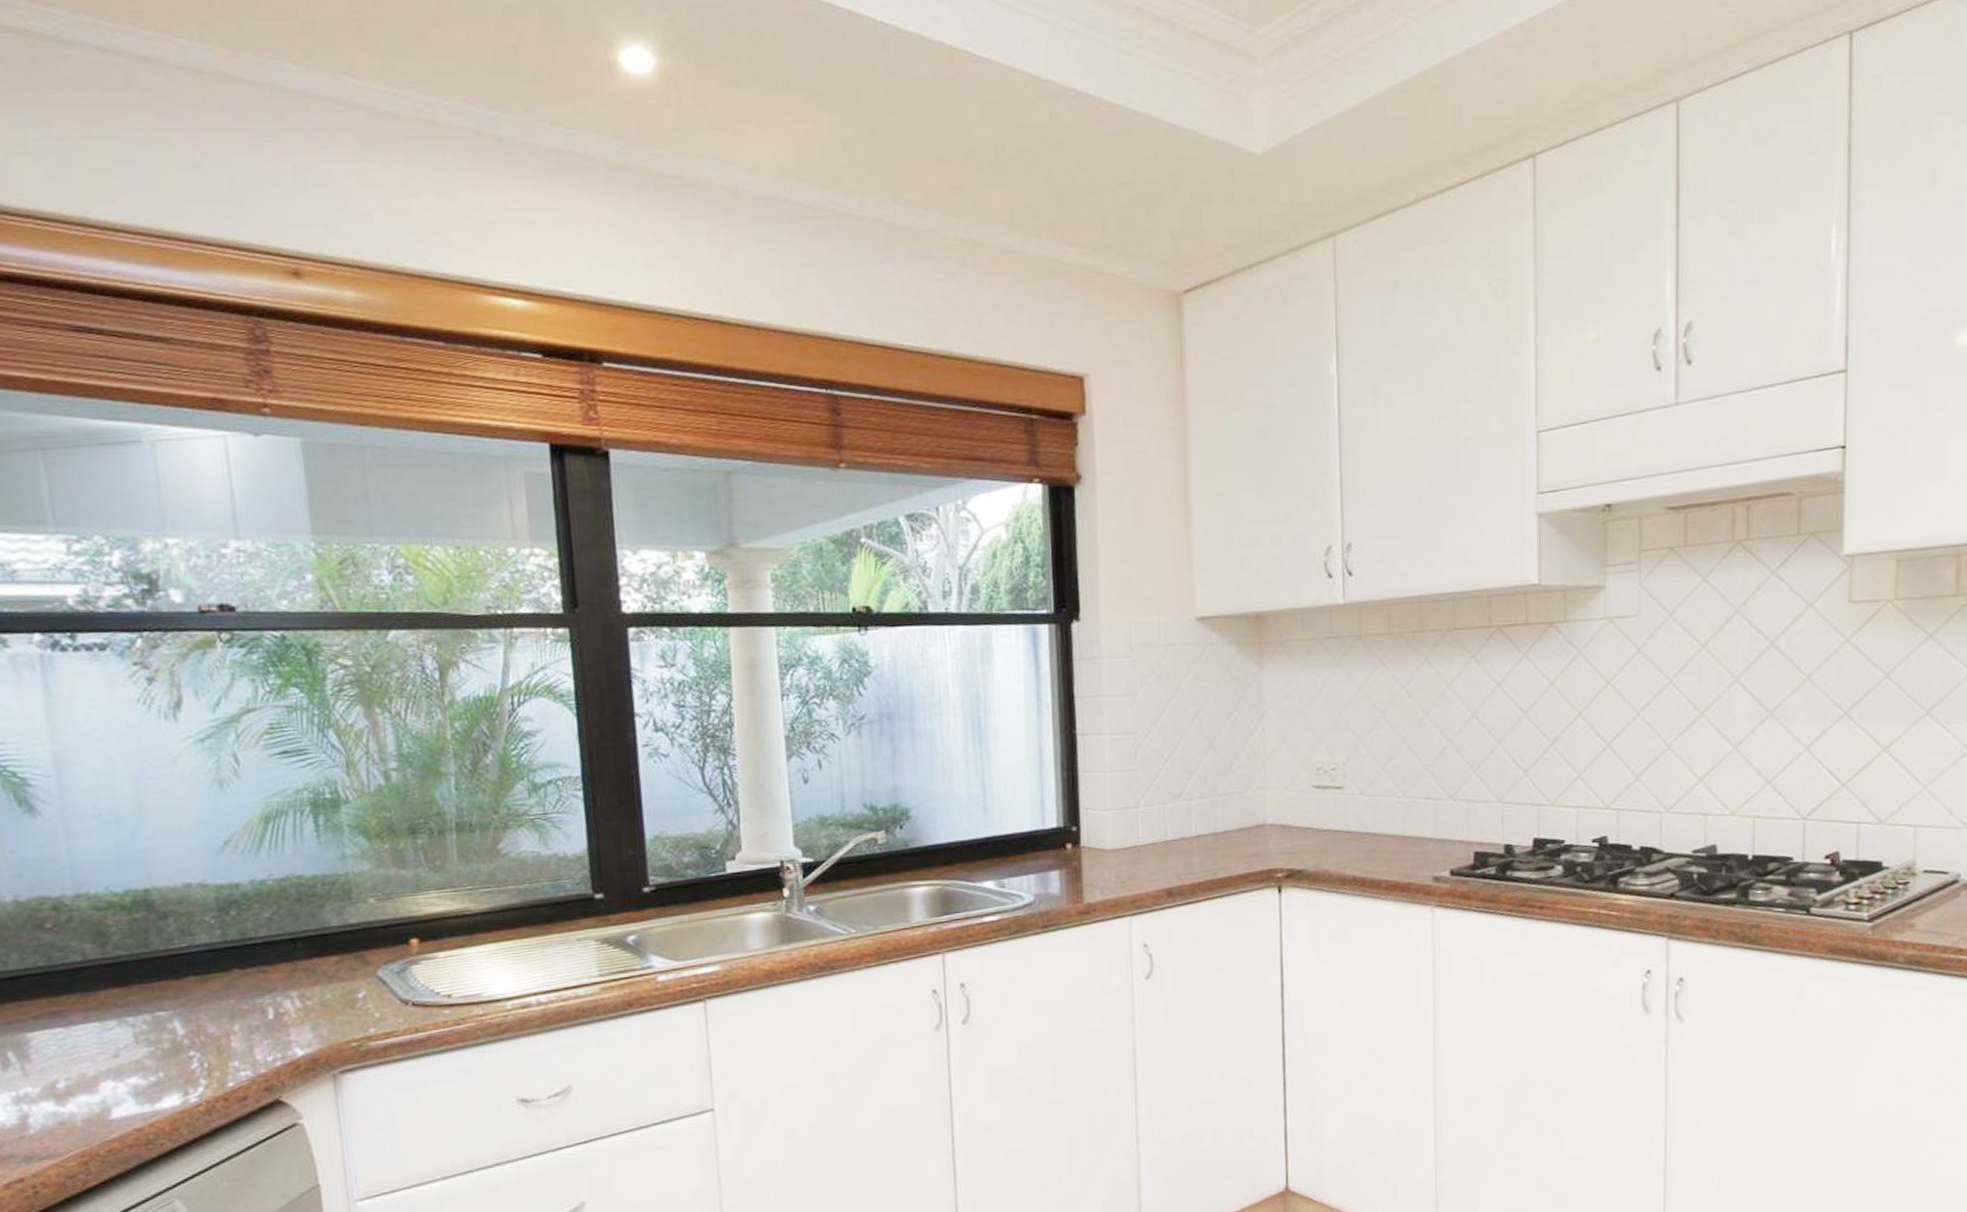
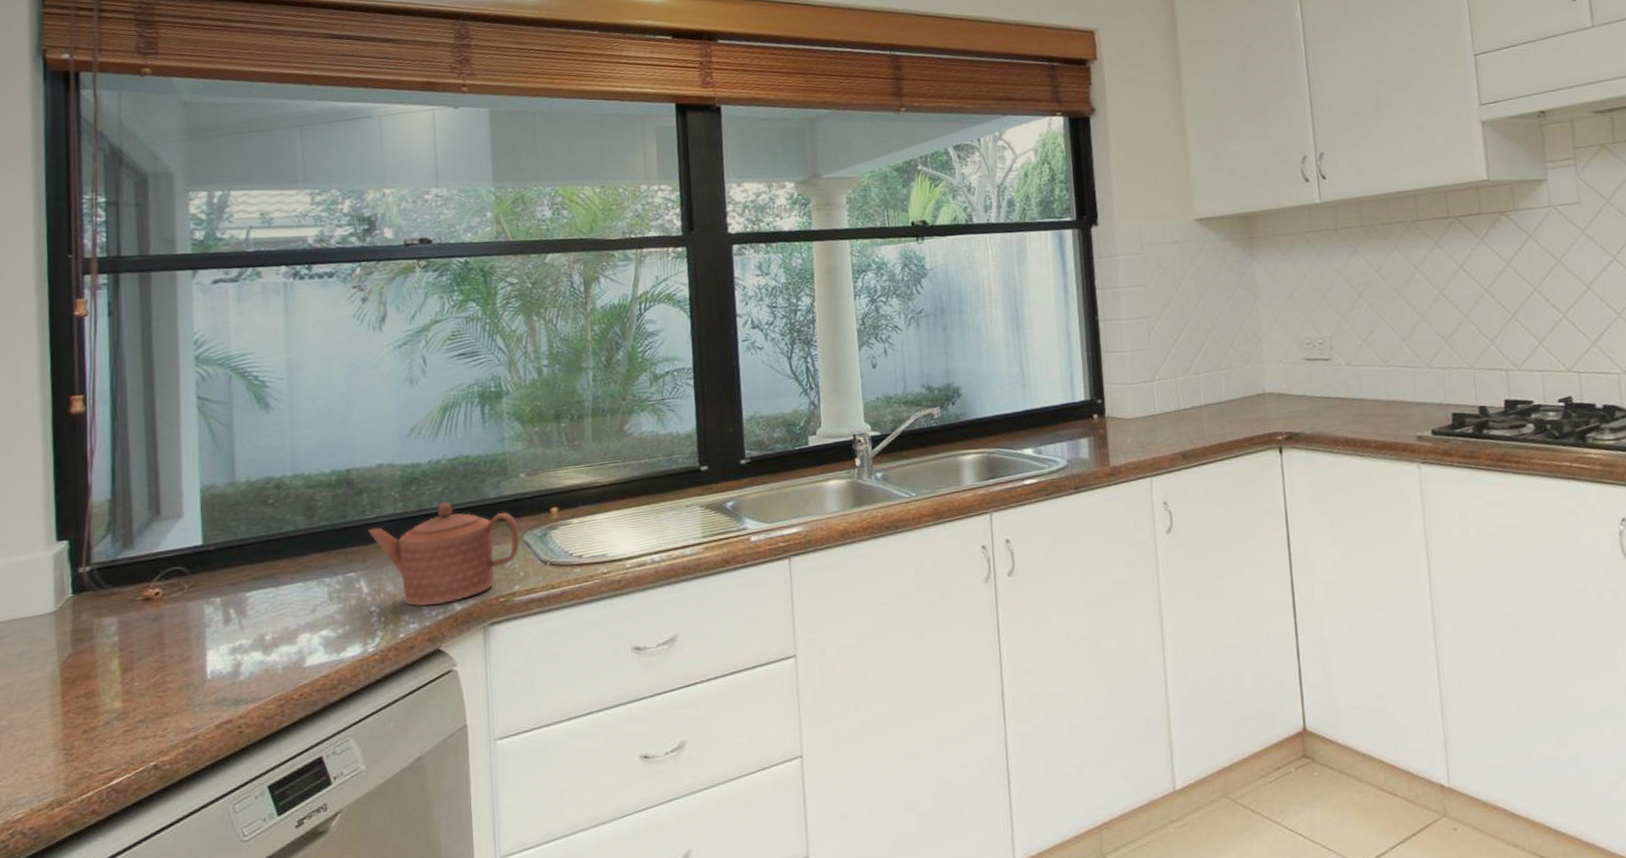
teapot: none [179,930,374,1052] -> present [368,502,521,607]

